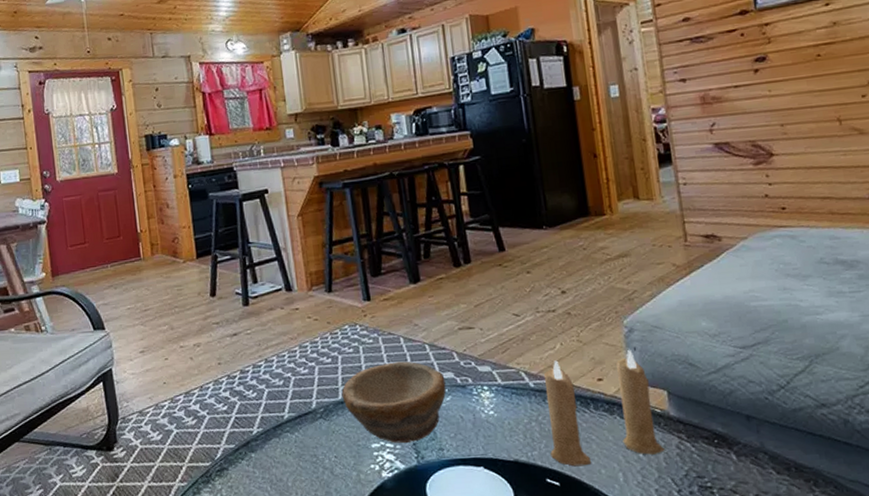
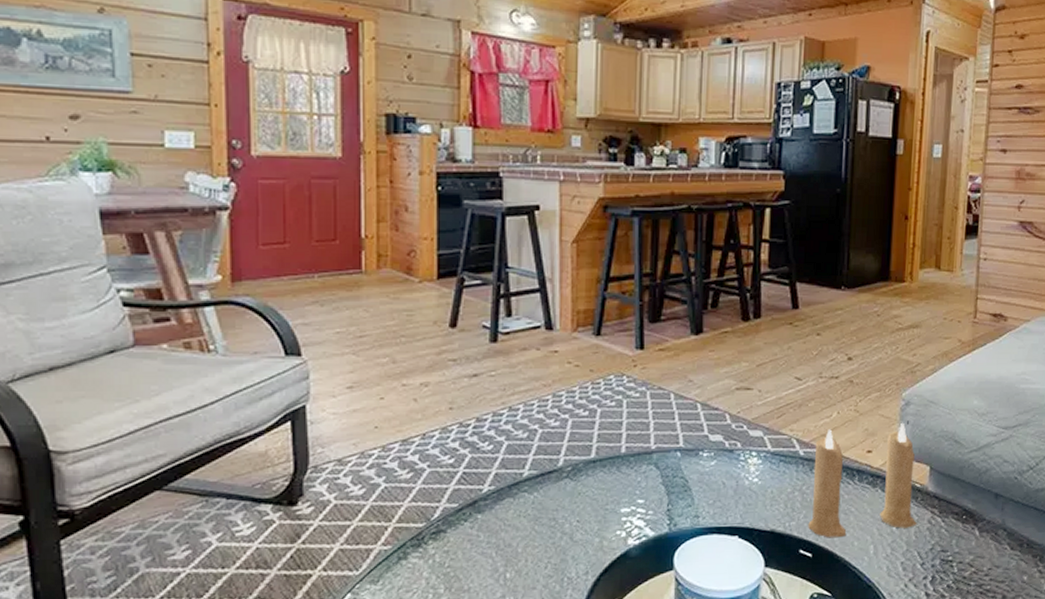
bowl: present [341,361,447,443] -> none [595,420,713,509]

